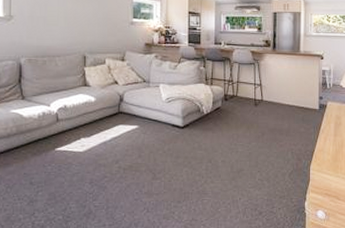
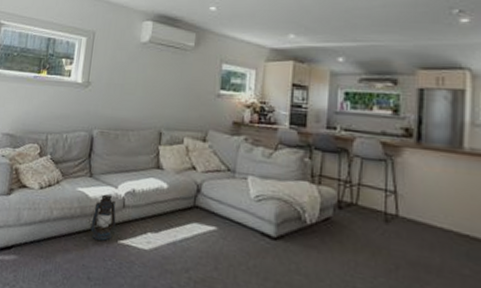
lantern: none [26,112,51,151] -> present [89,194,116,241]

